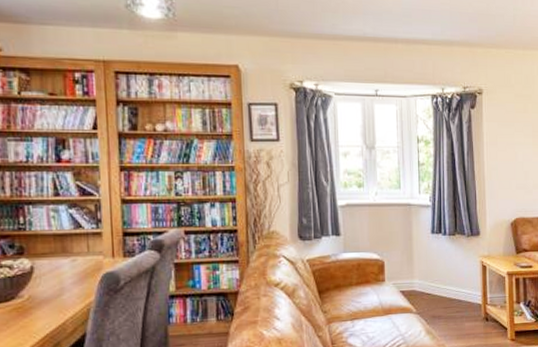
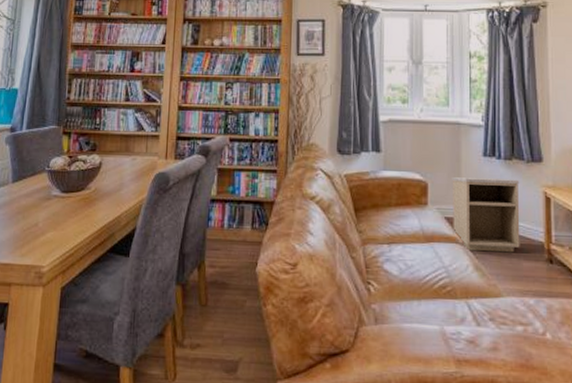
nightstand: none [405,252,463,318] -> present [452,177,520,253]

